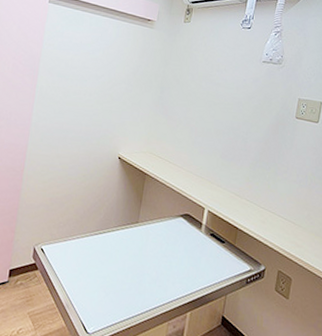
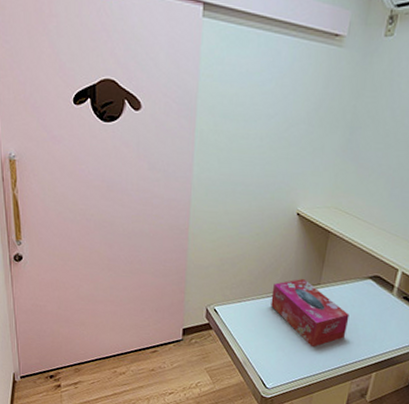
tissue box: none [94,217,165,287] -> present [271,278,350,348]

